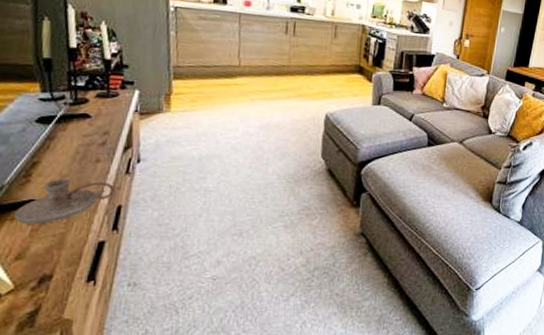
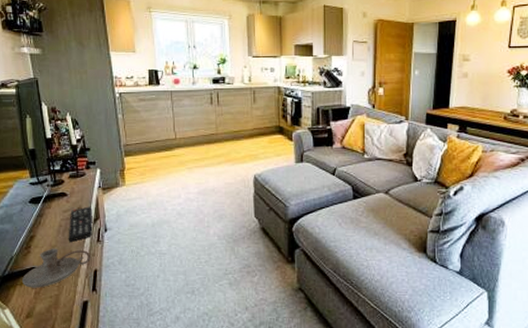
remote control: none [86,132,124,172] -> present [68,206,93,242]

